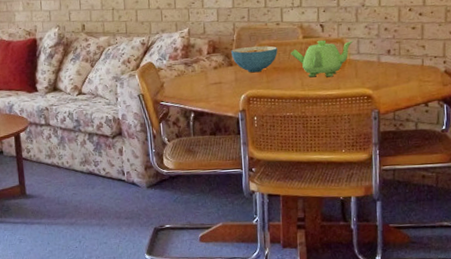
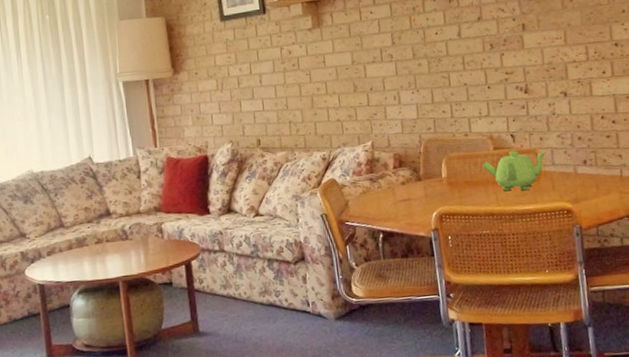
cereal bowl: present [231,45,278,73] -> none [419,158,469,188]

